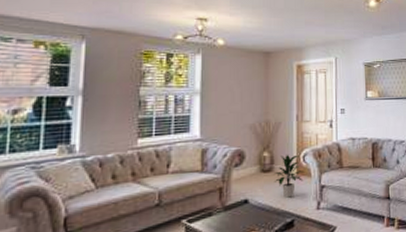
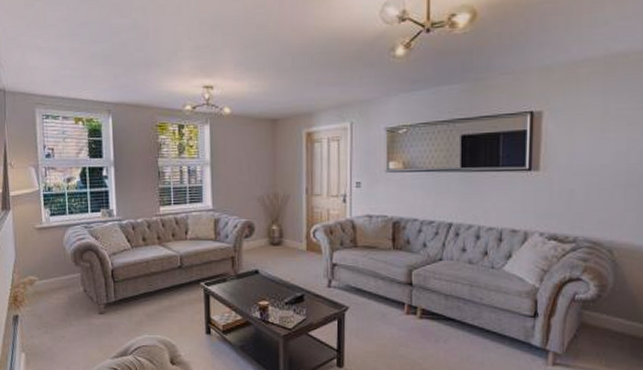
indoor plant: present [274,154,305,198] -> none [283,228,315,273]

